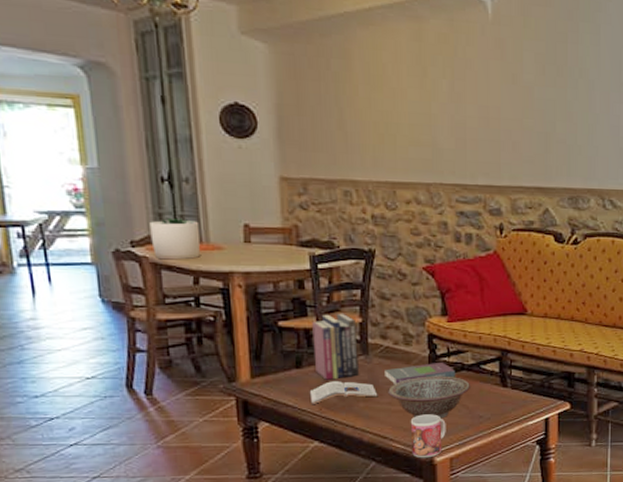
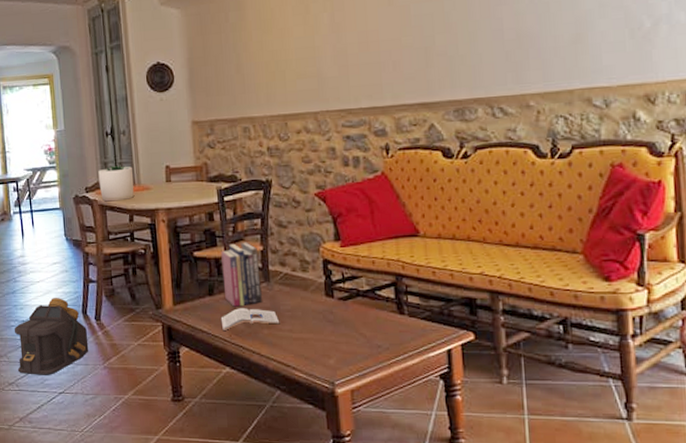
backpack: none [21,369,136,459] -> present [14,298,89,375]
books: present [385,361,456,384] -> none [285,288,352,311]
decorative bowl: present [388,376,470,419] -> none [289,302,367,348]
mug: present [410,414,446,459] -> none [310,342,346,389]

